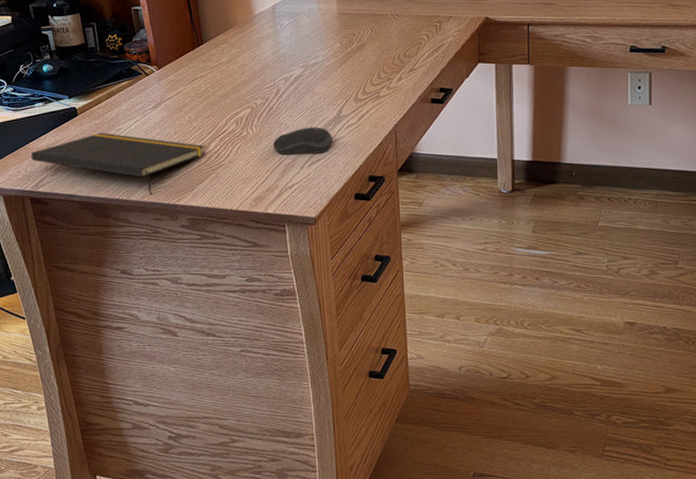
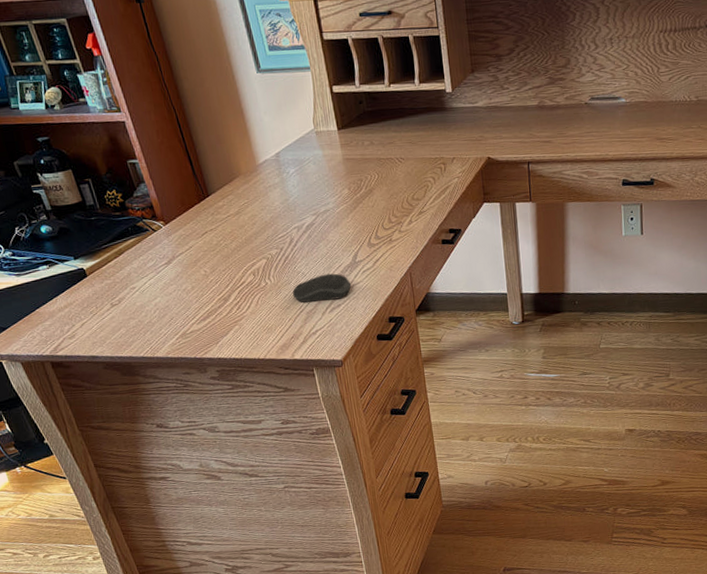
notepad: present [31,133,205,195] -> none [44,292,226,350]

